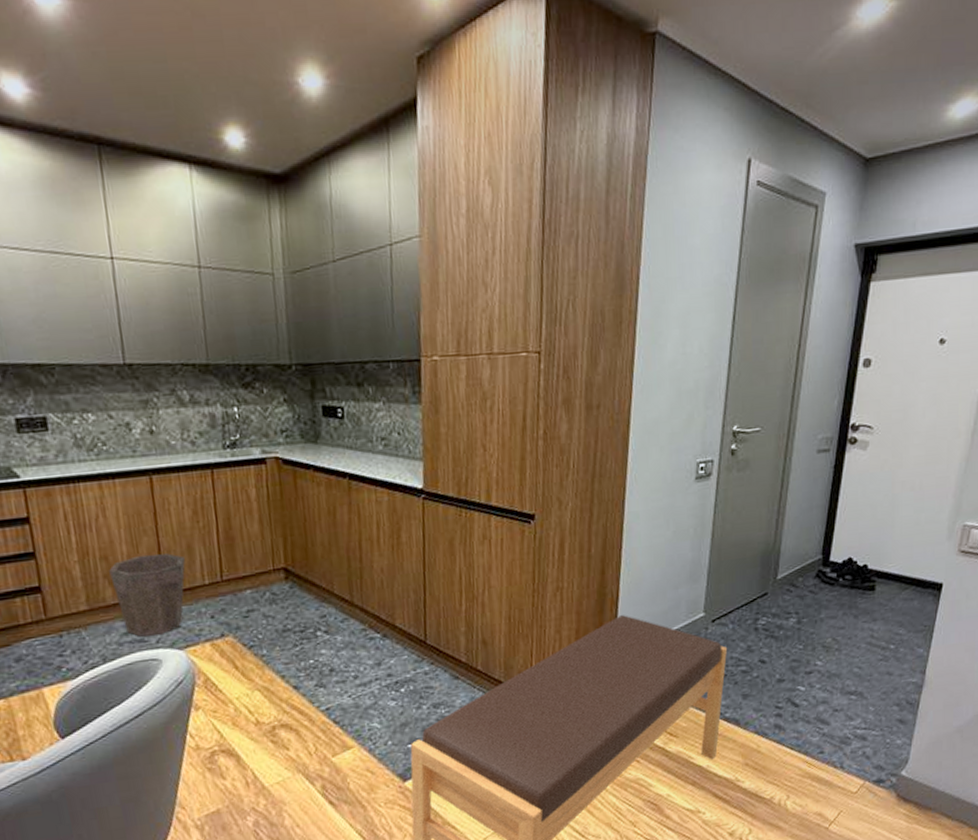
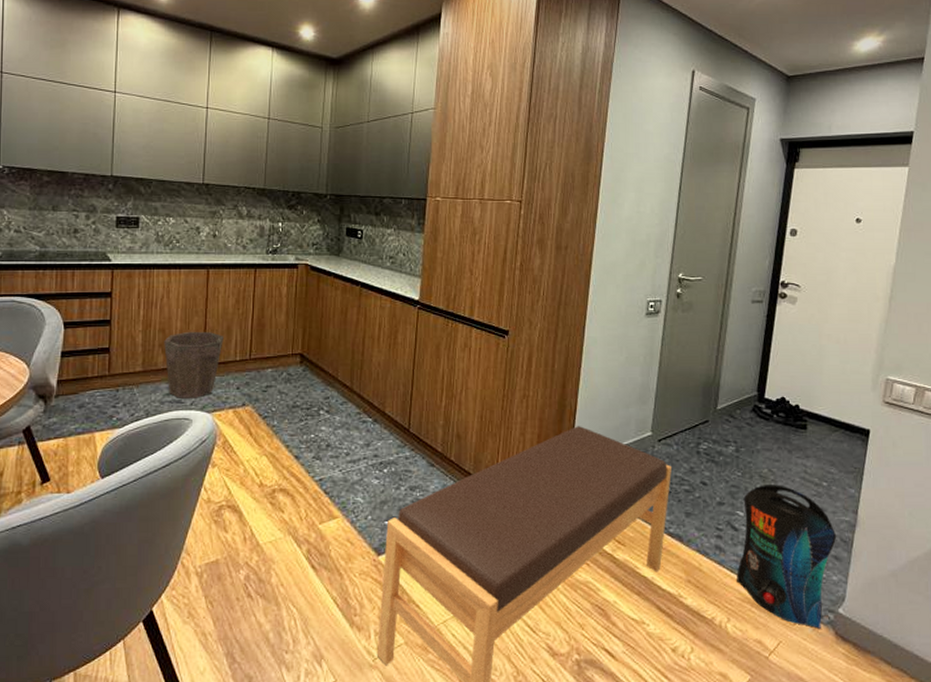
pouch: none [796,653,903,795] -> present [735,484,837,630]

